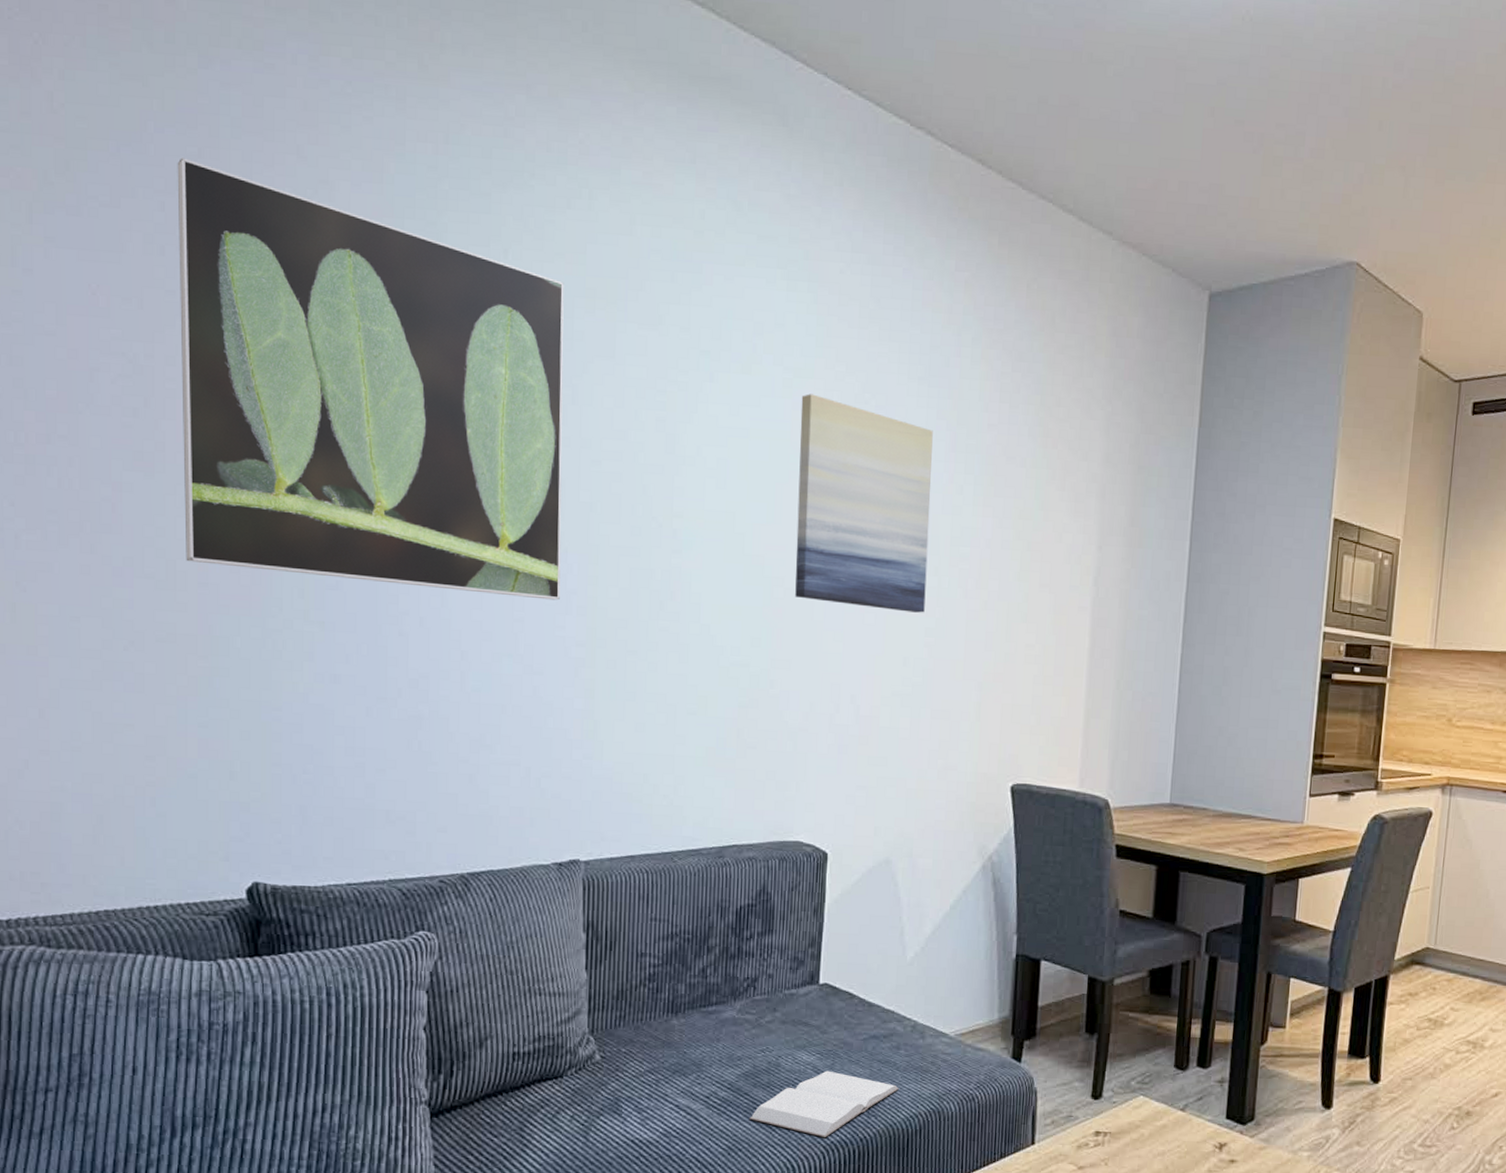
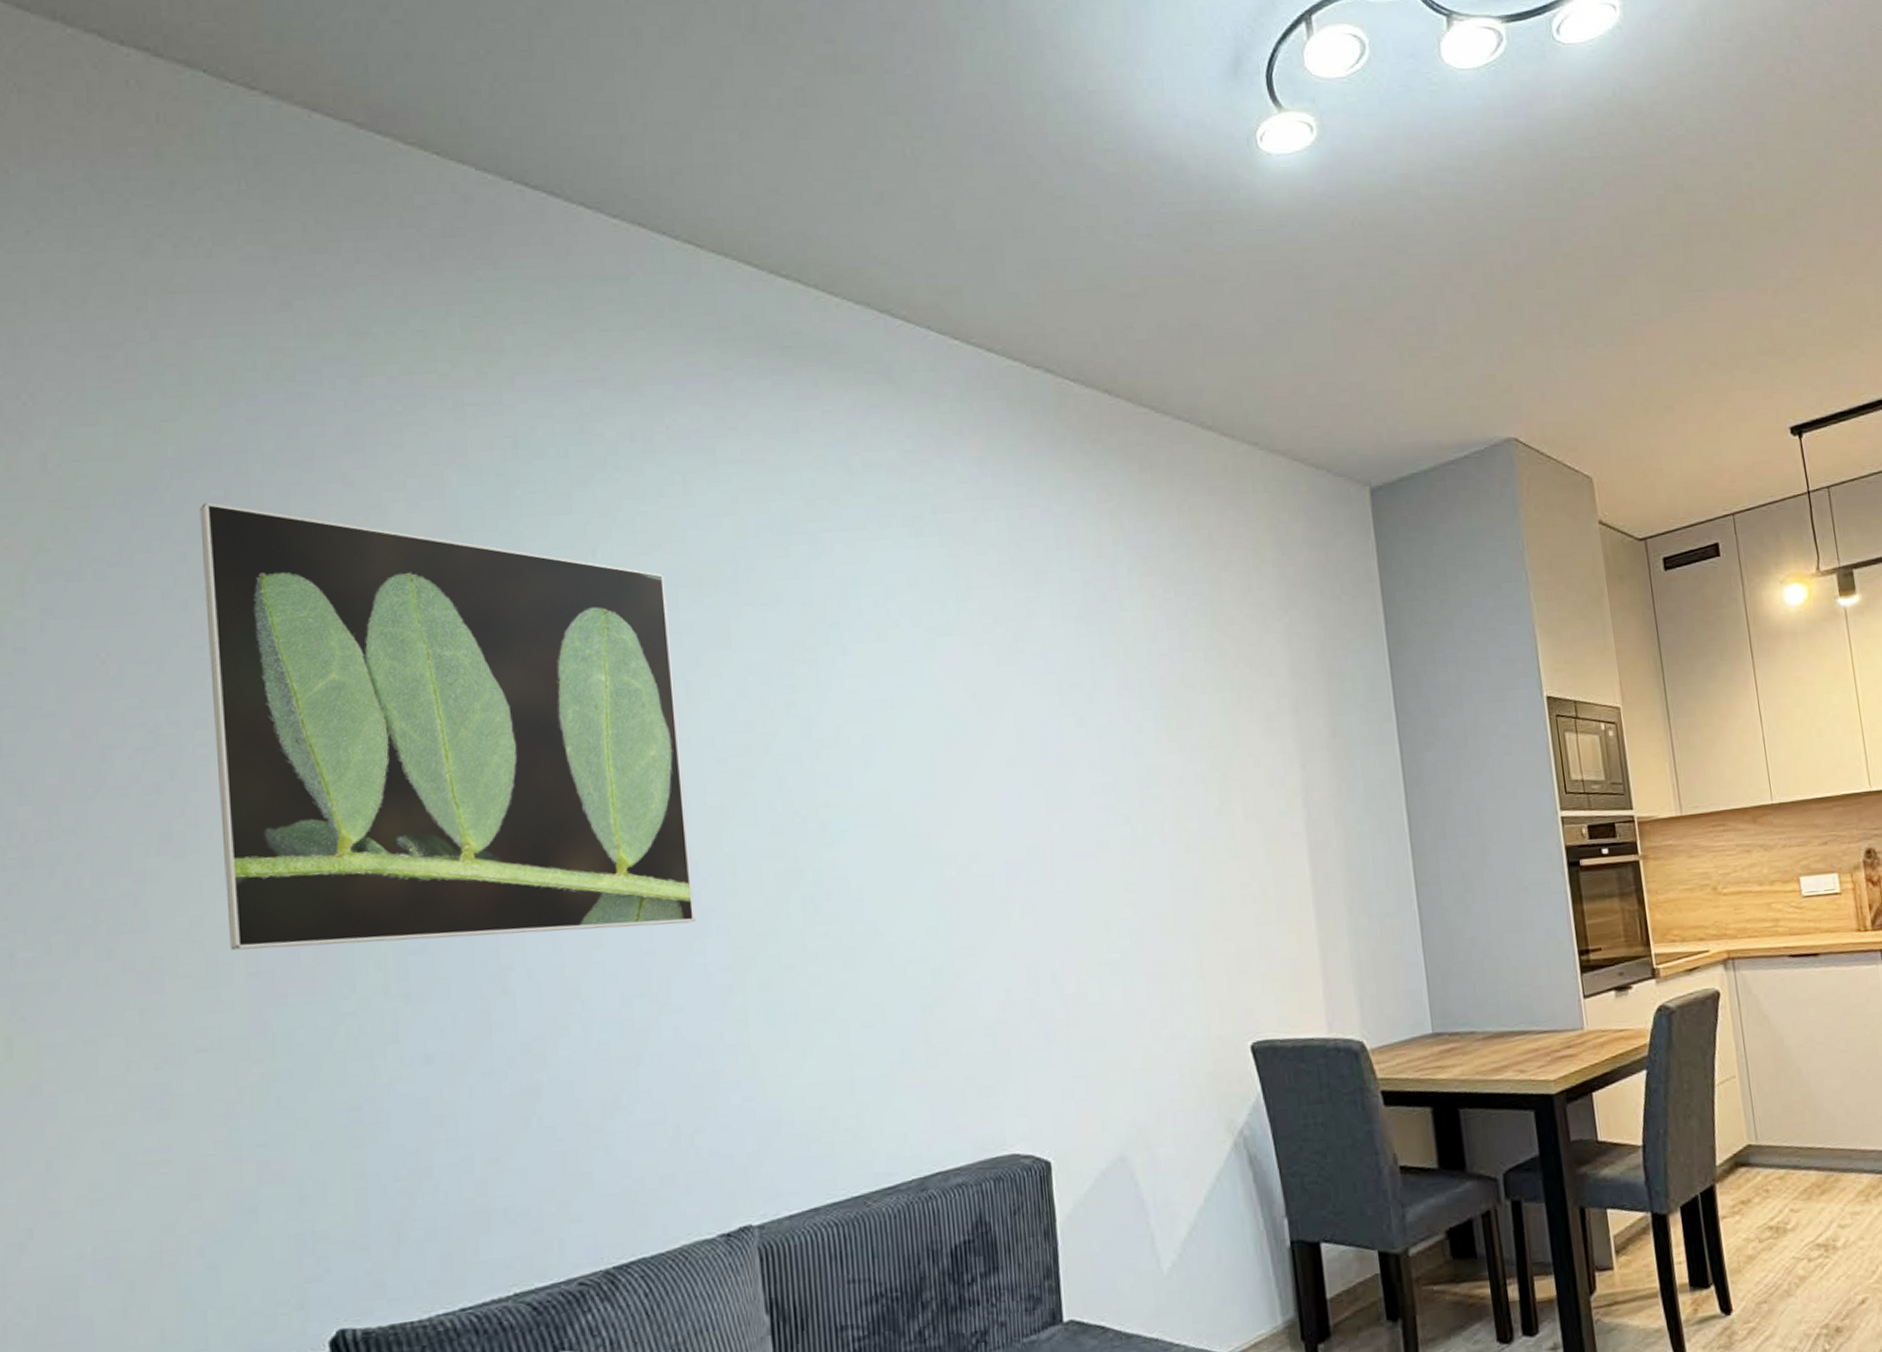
wall art: present [795,394,933,613] -> none [948,651,1121,875]

